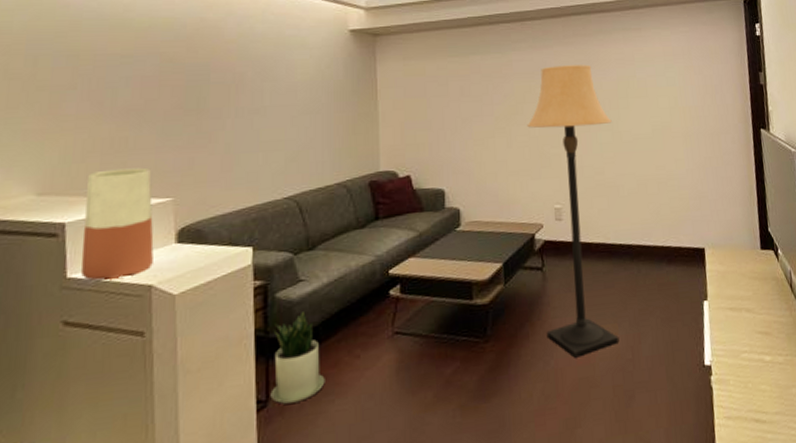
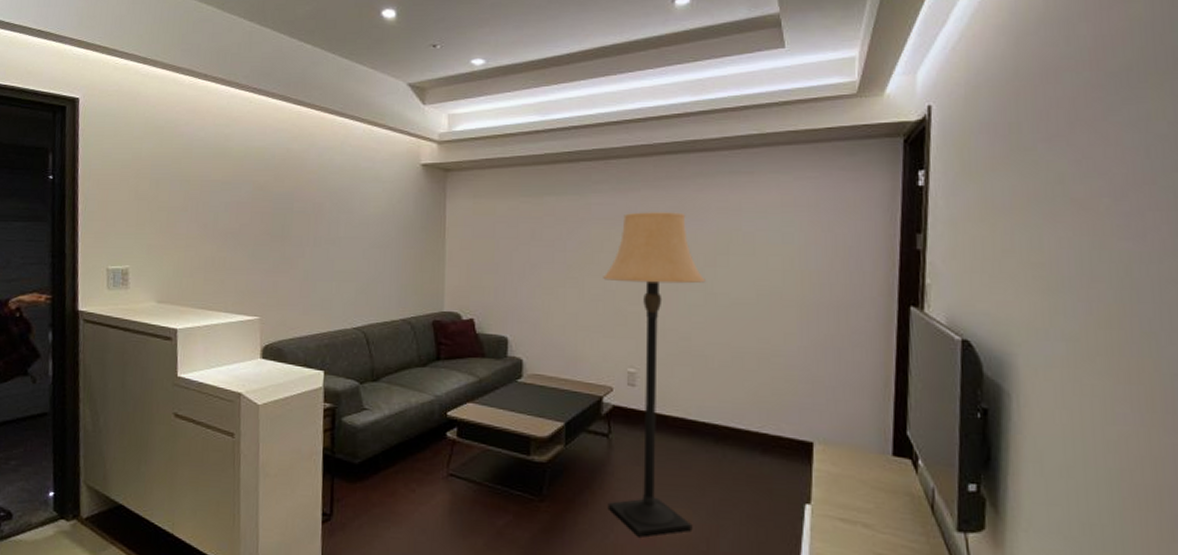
vase: present [81,167,154,282] -> none [188,285,244,384]
planter: present [270,312,325,404] -> none [334,439,383,522]

